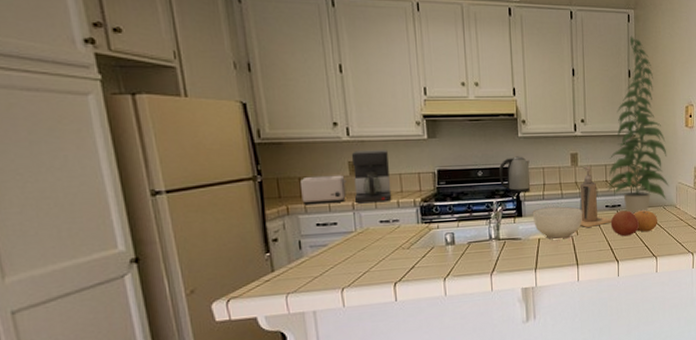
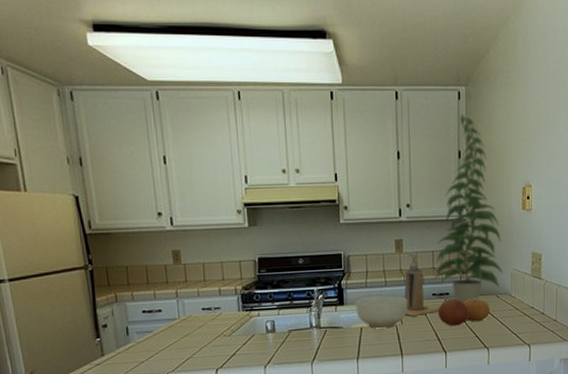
toaster: present [301,175,347,205] -> none [128,263,171,293]
coffee maker: present [351,149,392,204] -> none [175,237,214,292]
kettle: present [498,156,531,193] -> none [319,243,353,281]

